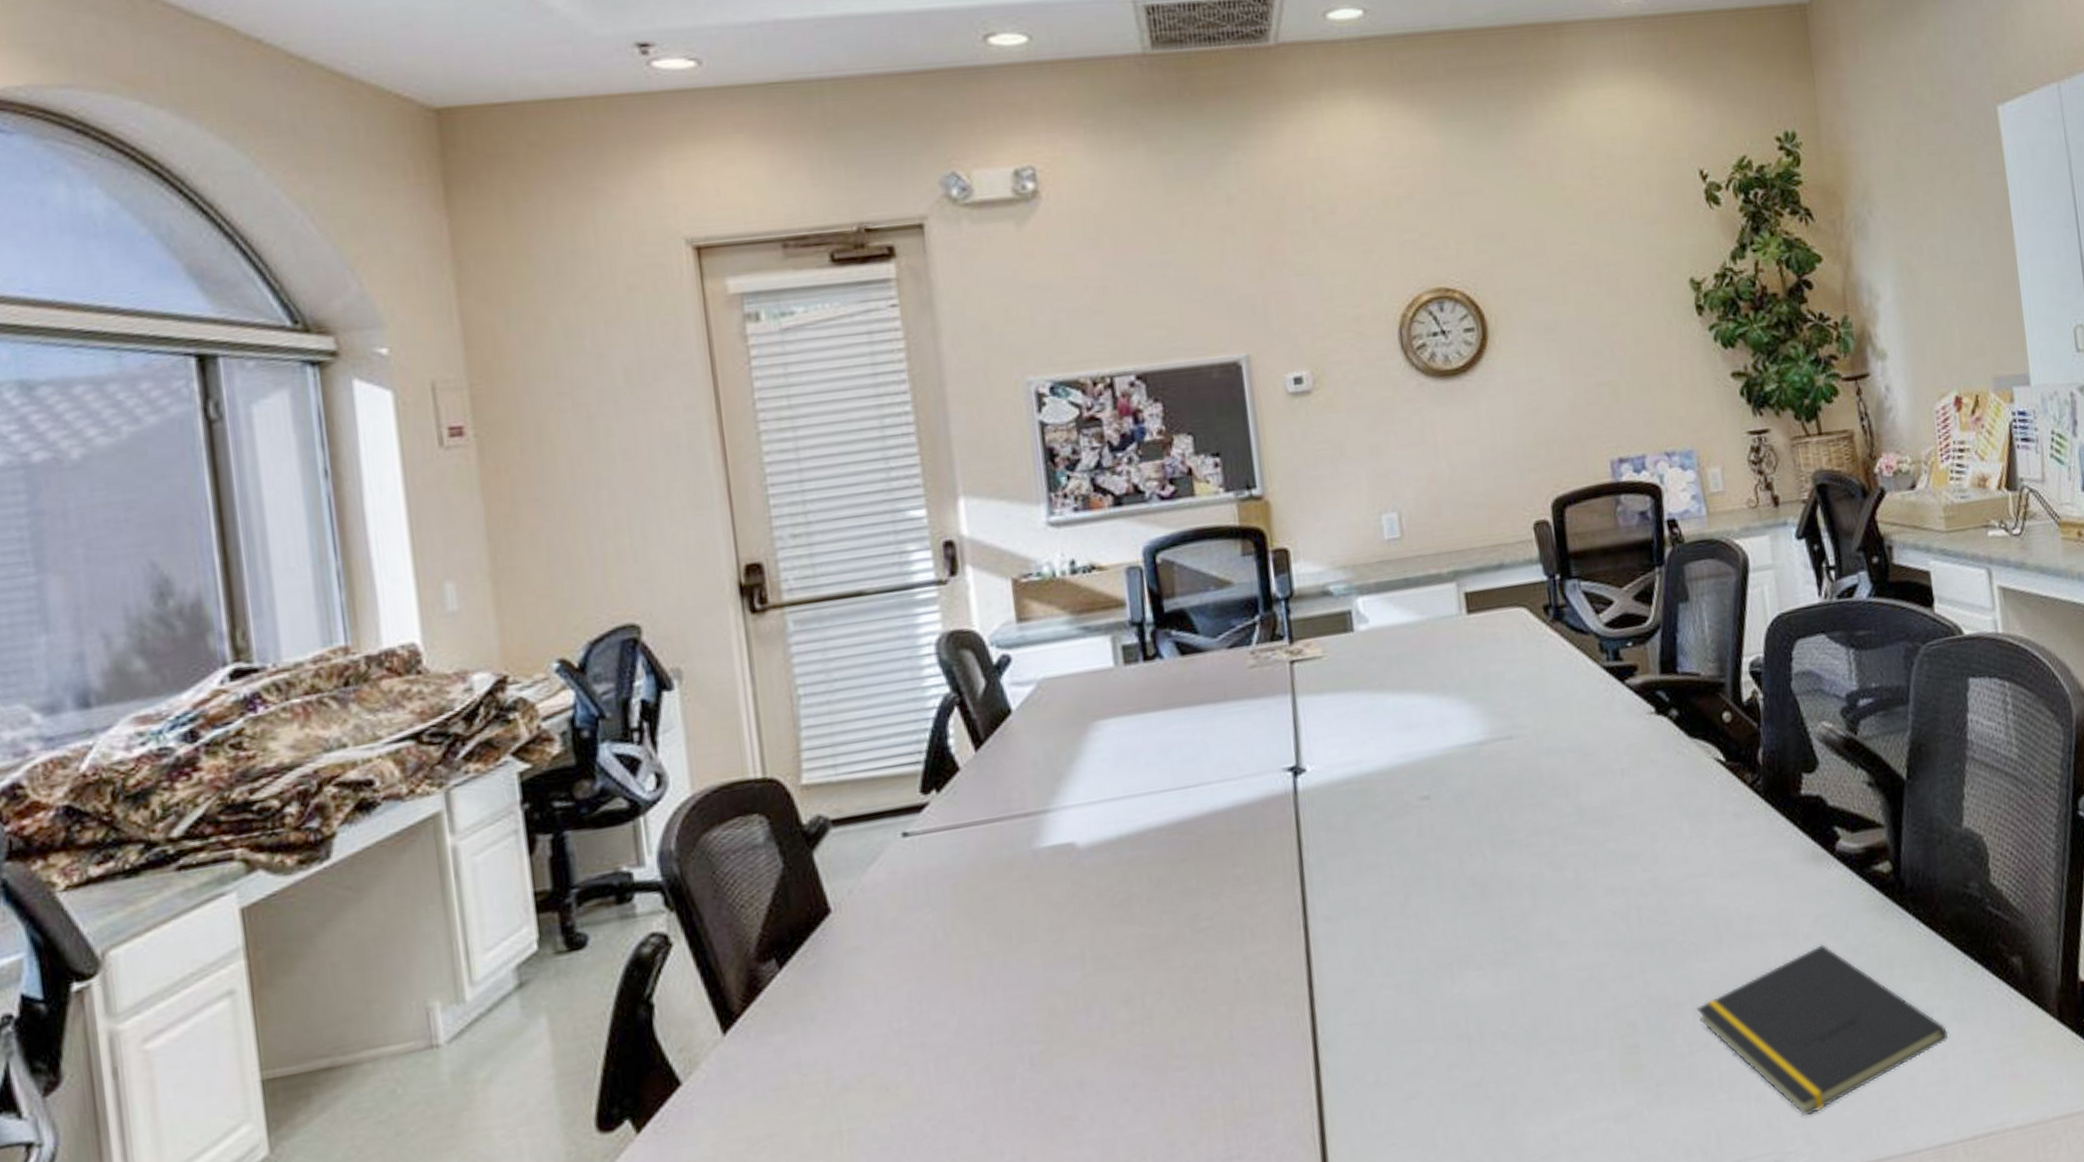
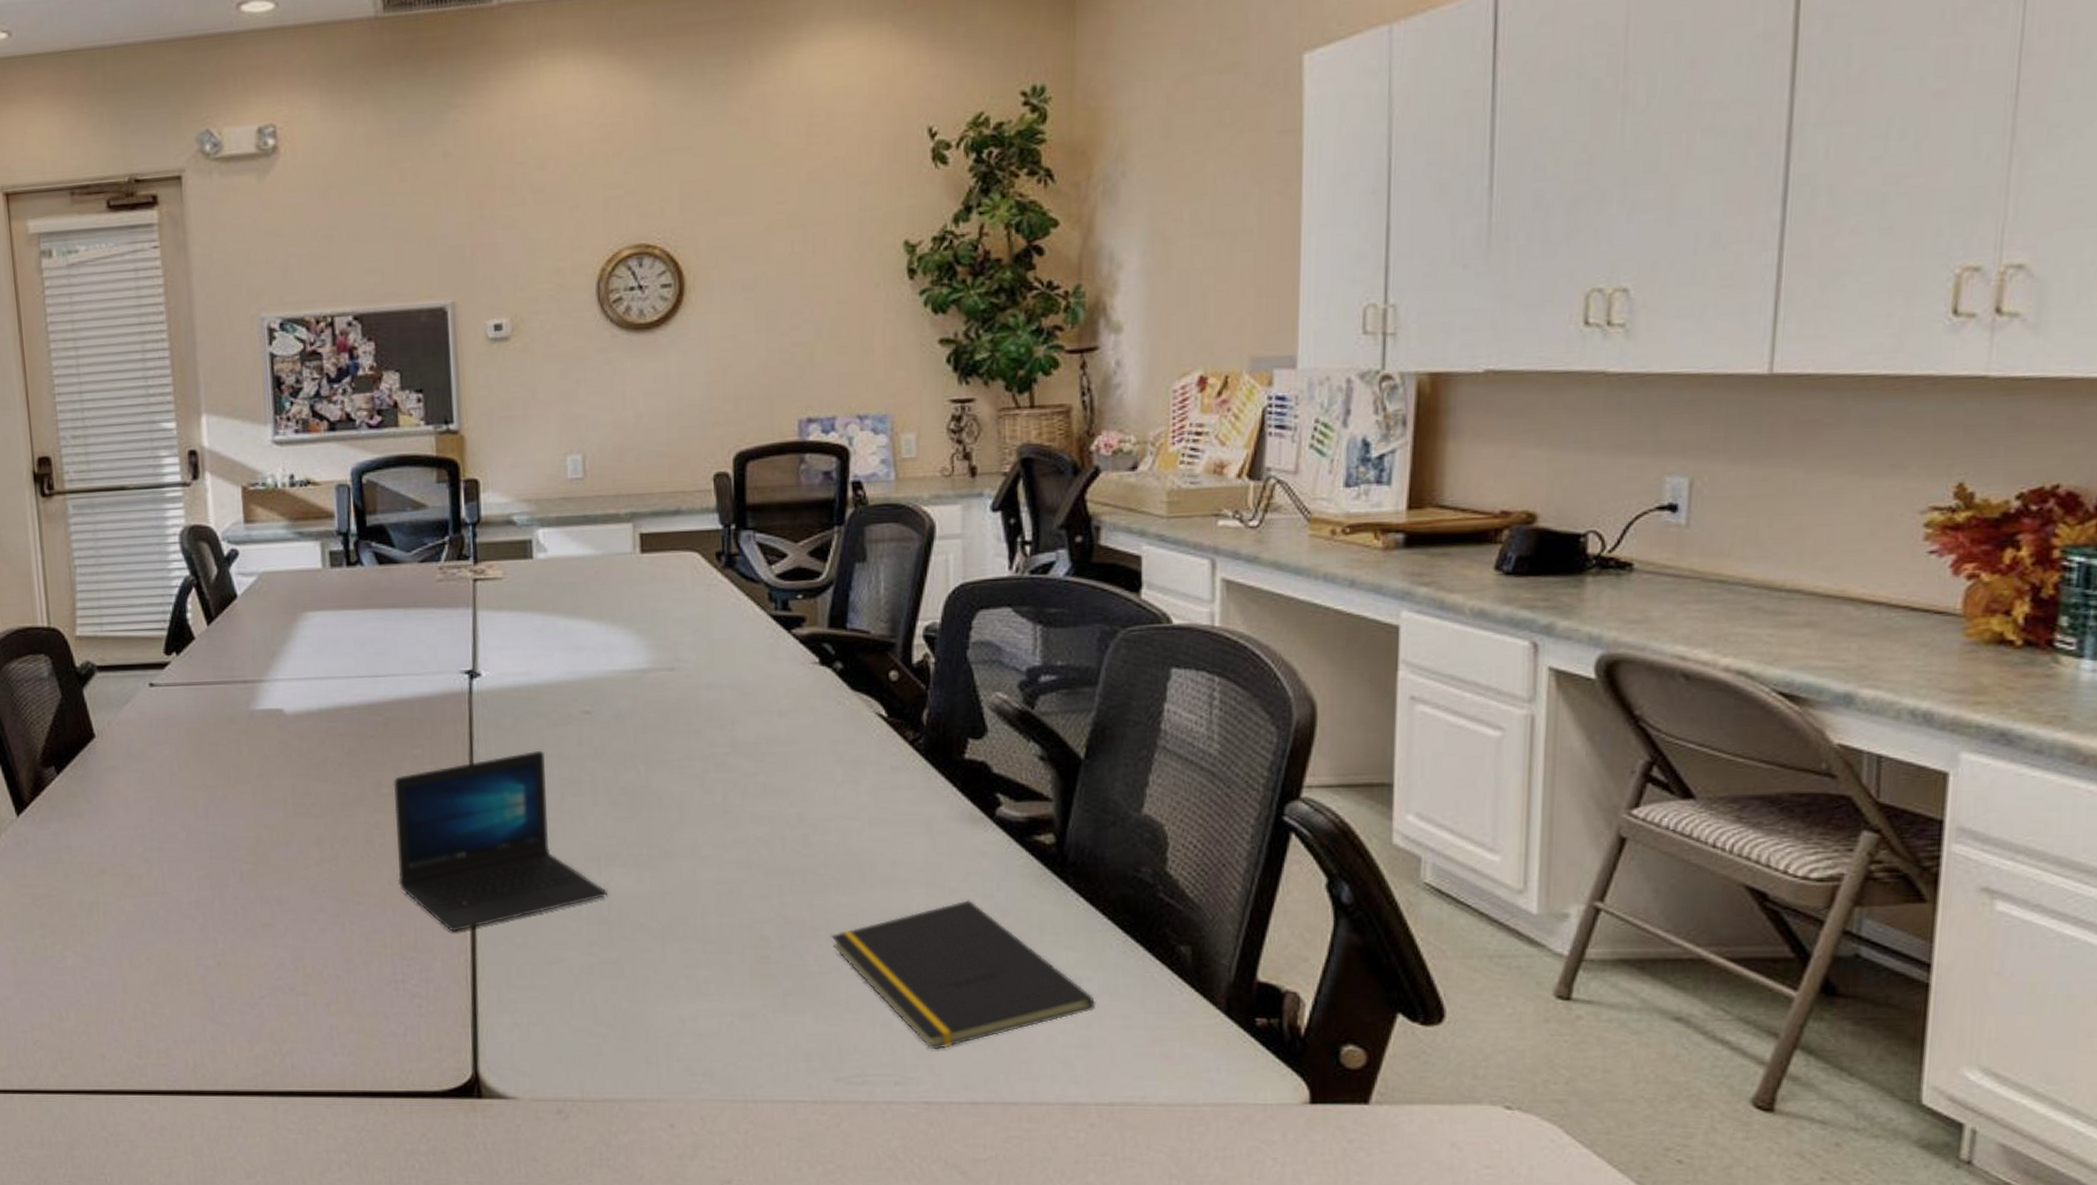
laptop: none [1212,848,1465,1083] -> present [393,750,609,932]

